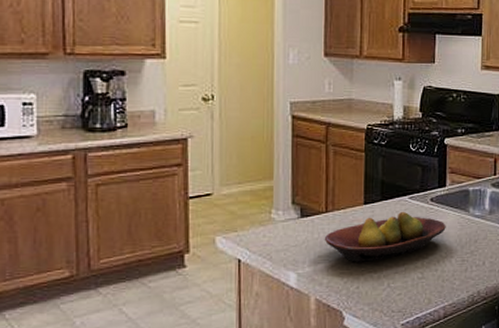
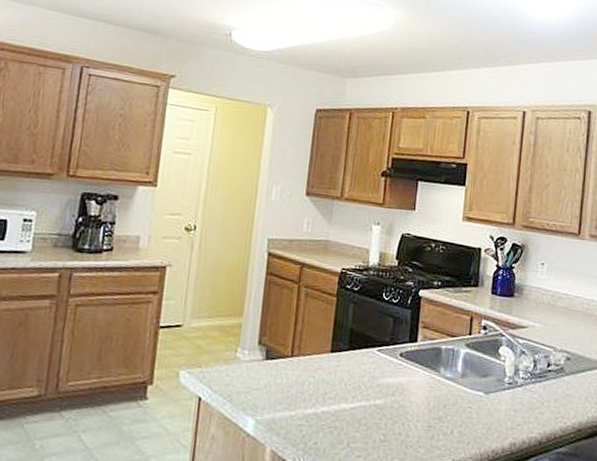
fruit bowl: present [324,211,446,262] -> none [286,364,414,416]

